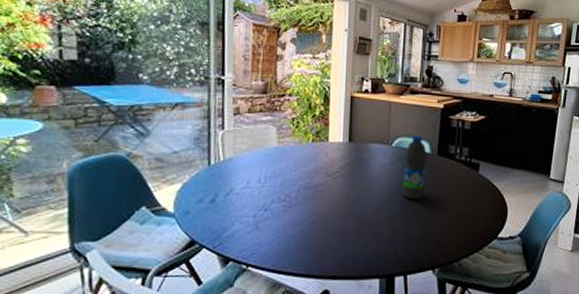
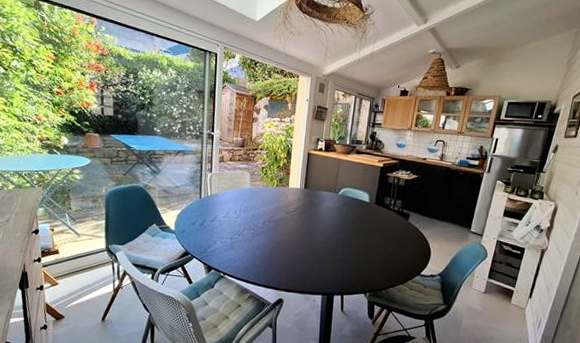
water bottle: present [402,135,427,200] -> none [344,187,367,238]

